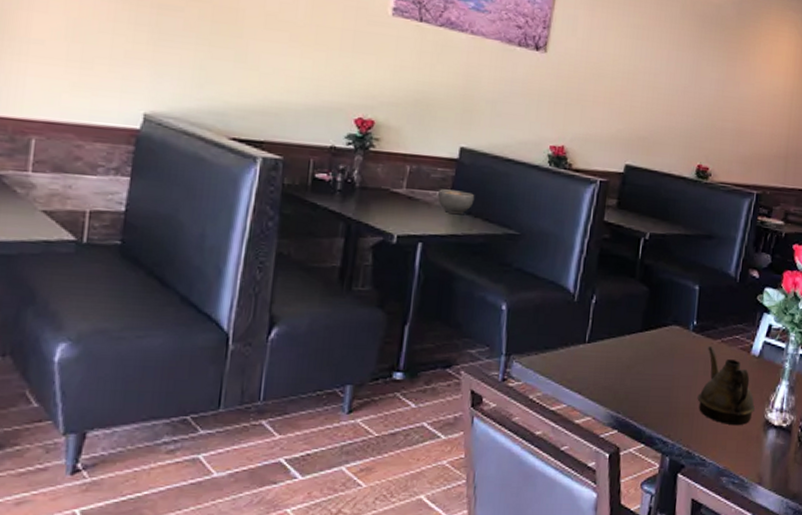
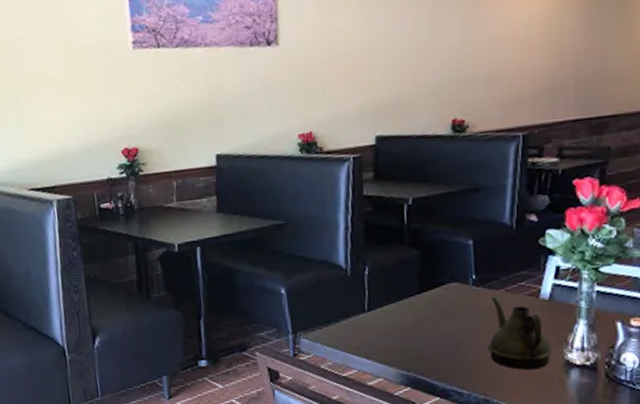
soup bowl: present [438,189,475,215] -> none [205,194,238,217]

